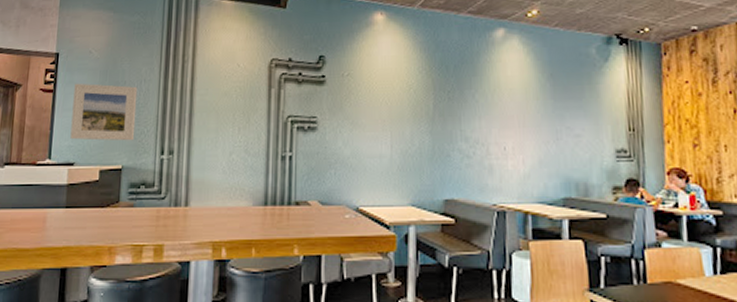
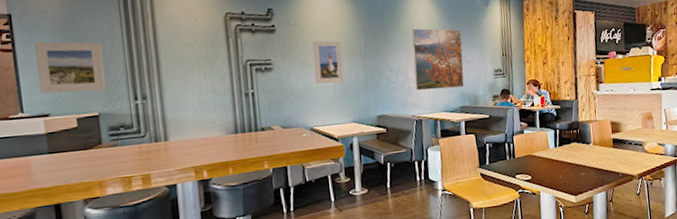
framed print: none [368,96,404,152] -> present [313,40,344,84]
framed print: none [497,87,570,172] -> present [411,28,464,91]

